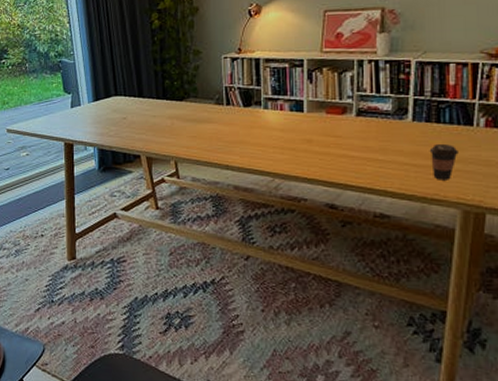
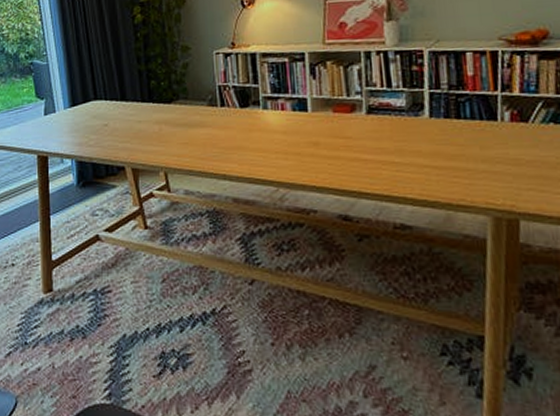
coffee cup: present [429,145,458,180] -> none [450,142,484,183]

